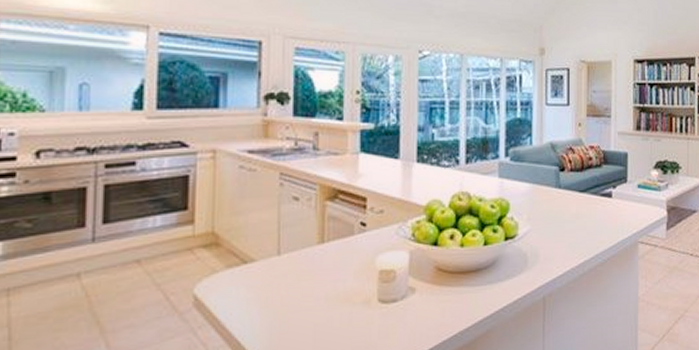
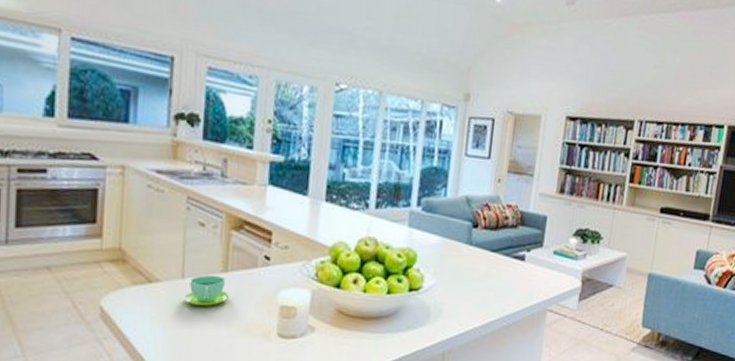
cup: none [279,247,328,281] -> present [183,275,230,306]

